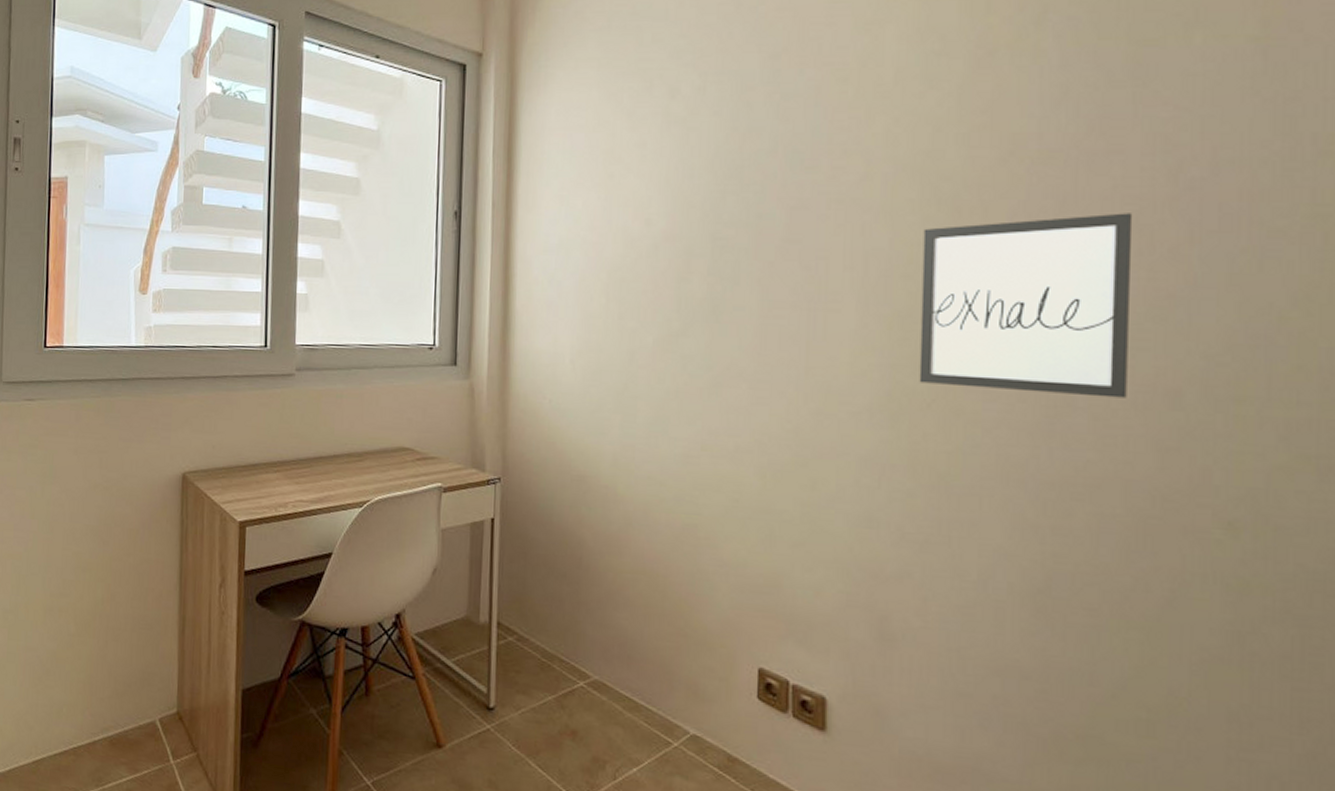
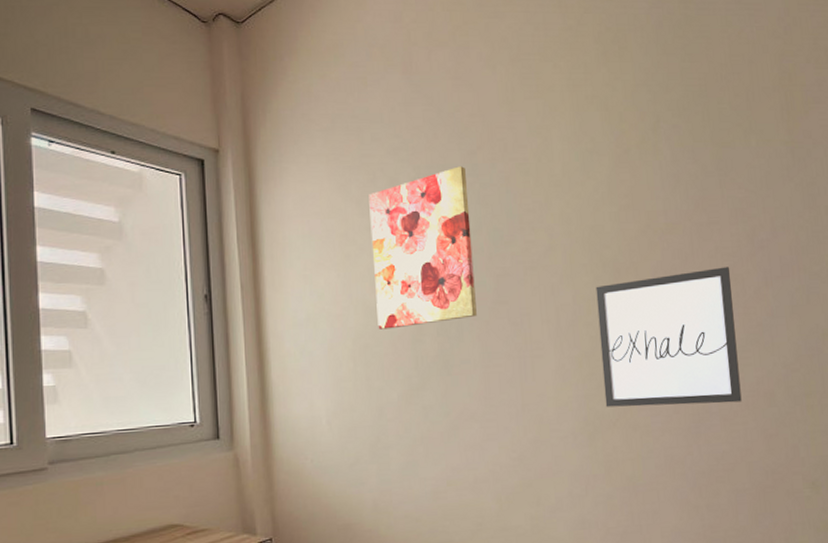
wall art: none [638,72,765,263] -> present [369,166,477,330]

